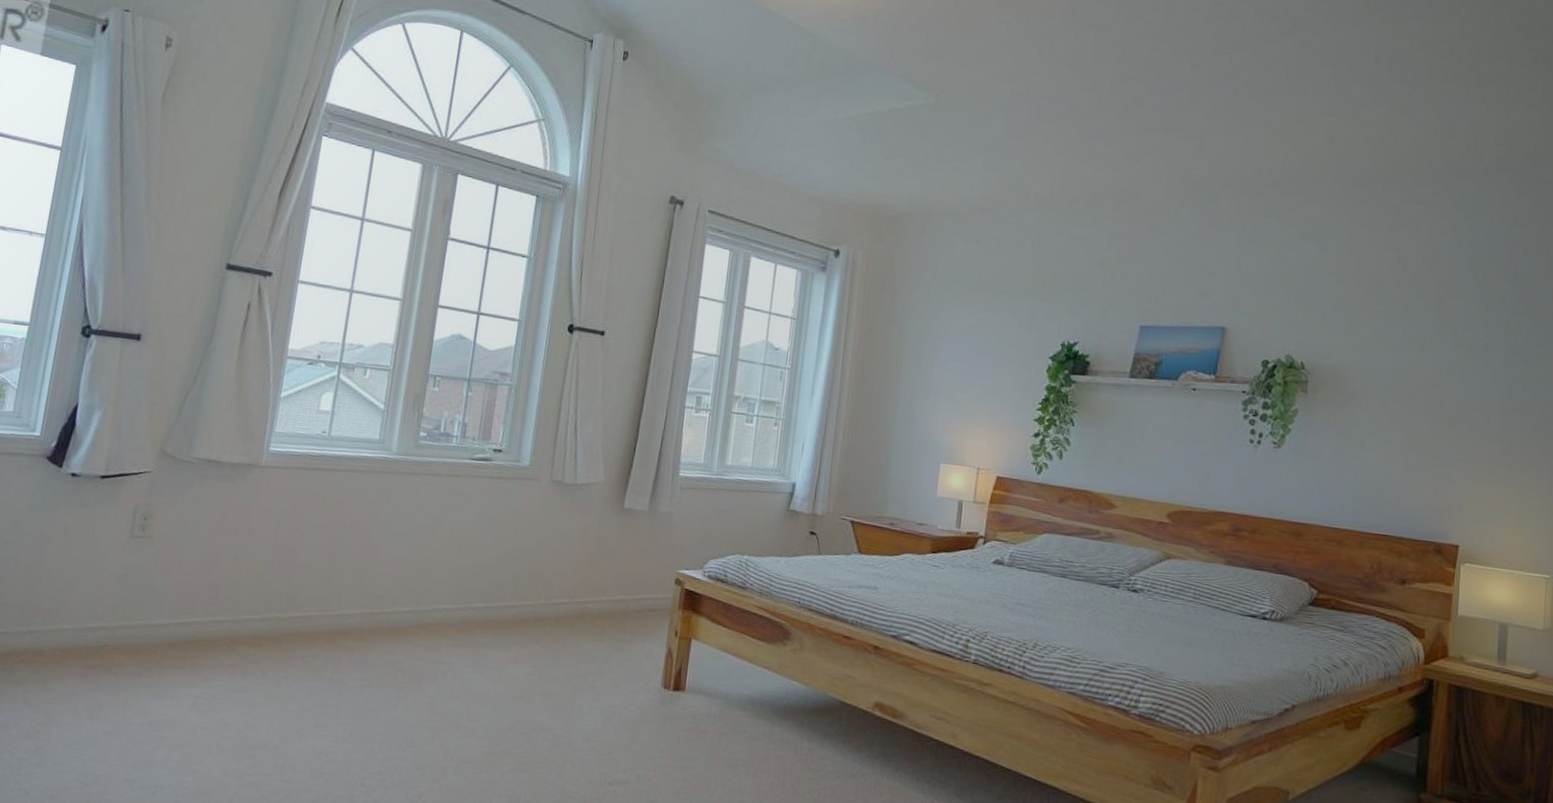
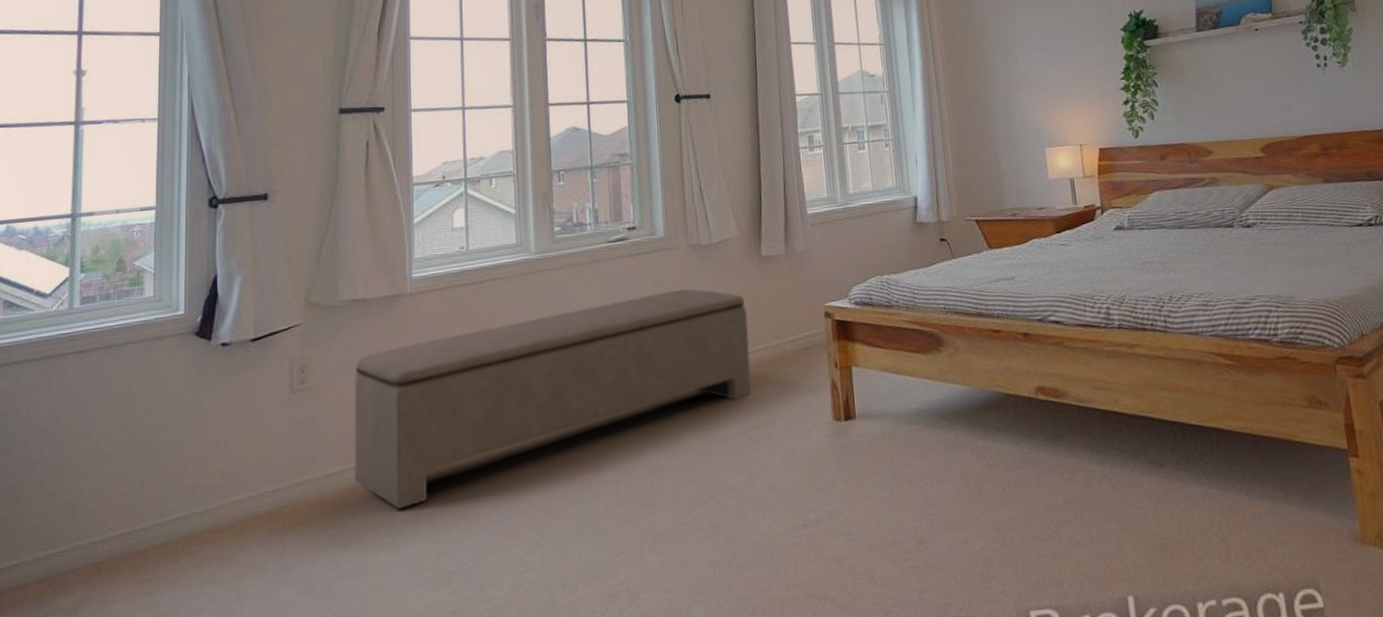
bench: none [178,515,598,674] -> present [353,289,751,509]

